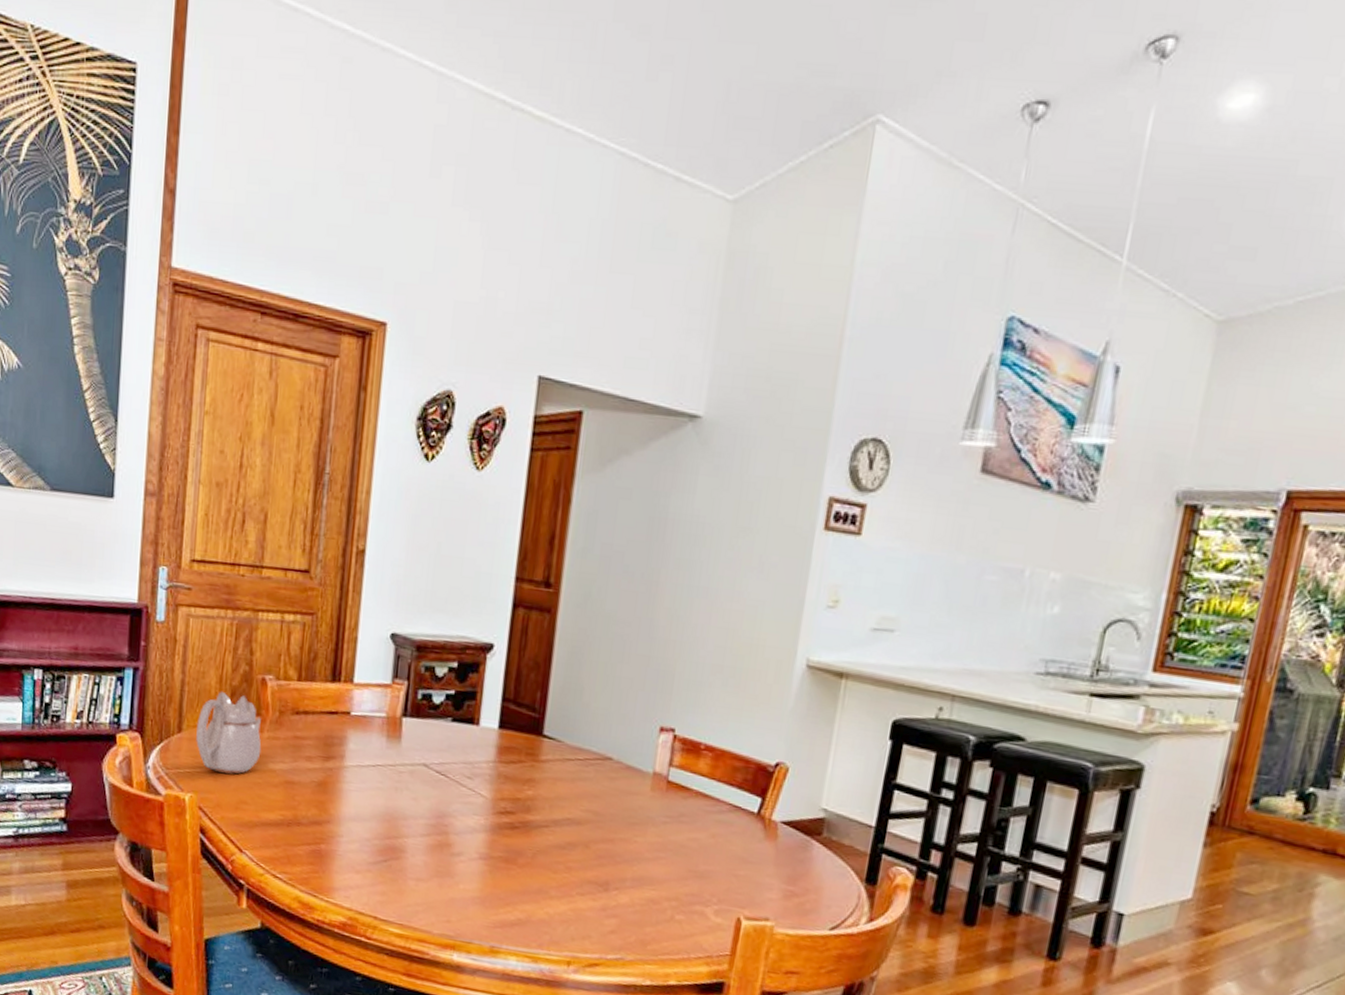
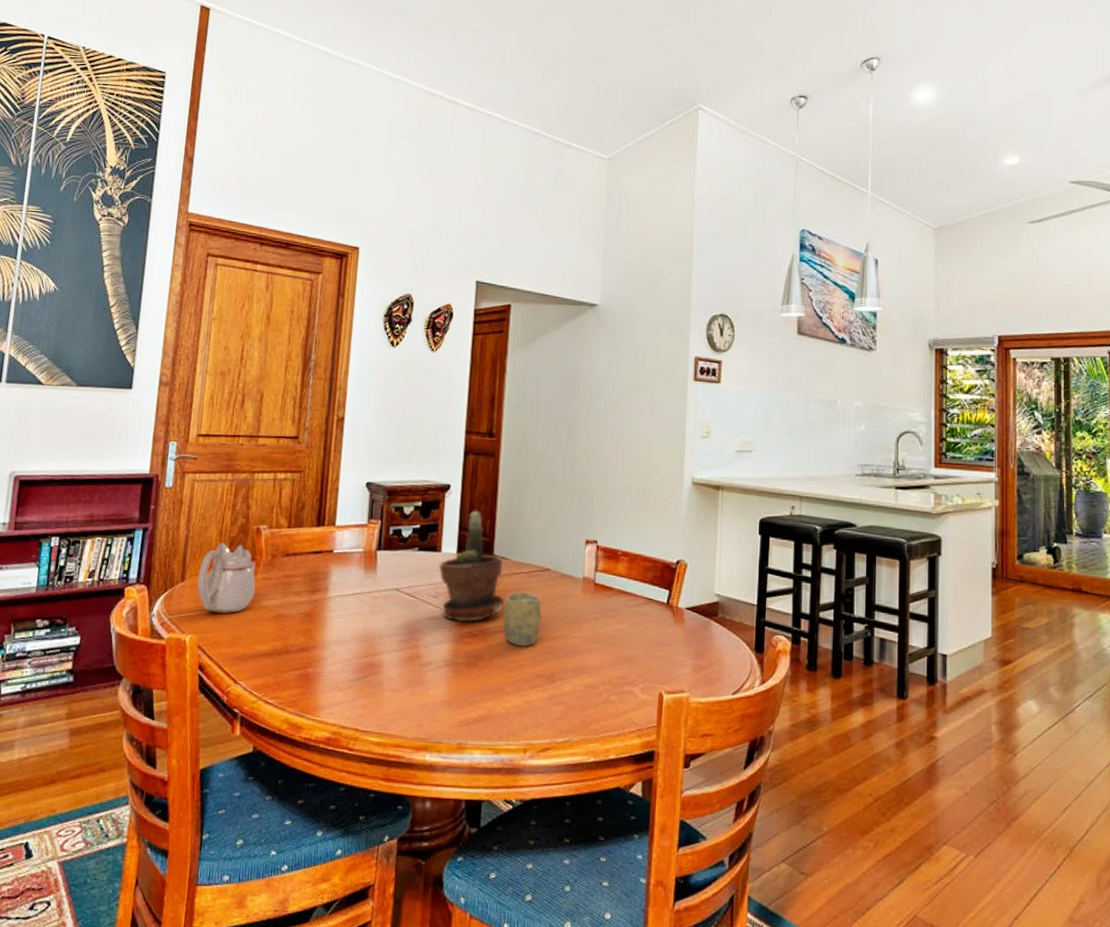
potted plant: none [476,678,555,811] -> present [439,510,505,622]
cup: none [550,781,599,848] -> present [503,591,543,647]

